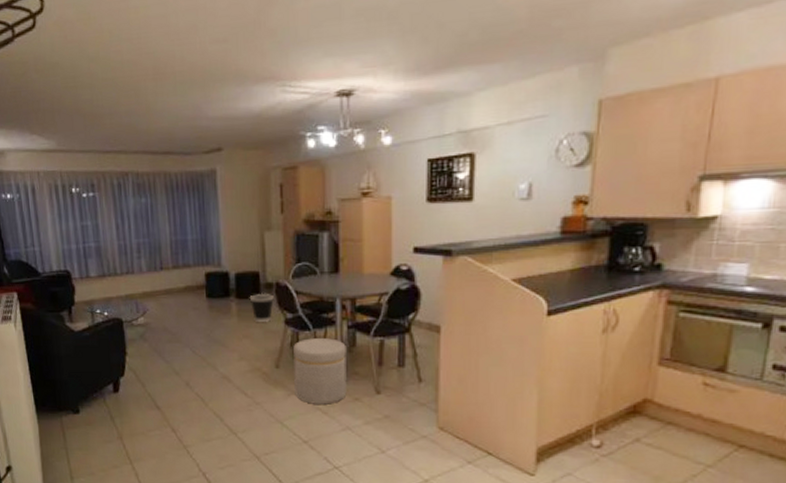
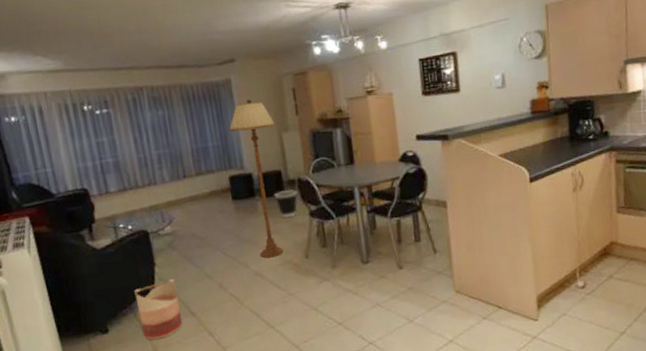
basket: none [105,371,148,427] -> present [134,279,183,340]
floor lamp: none [209,192,259,363] -> present [228,99,284,259]
ottoman: present [293,338,347,405] -> none [320,224,373,287]

